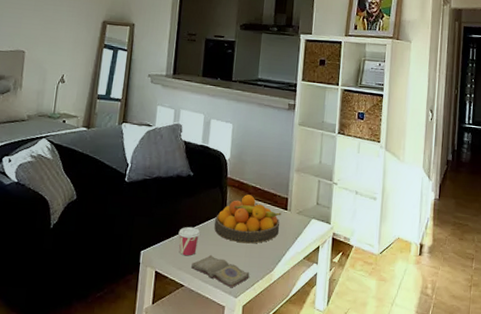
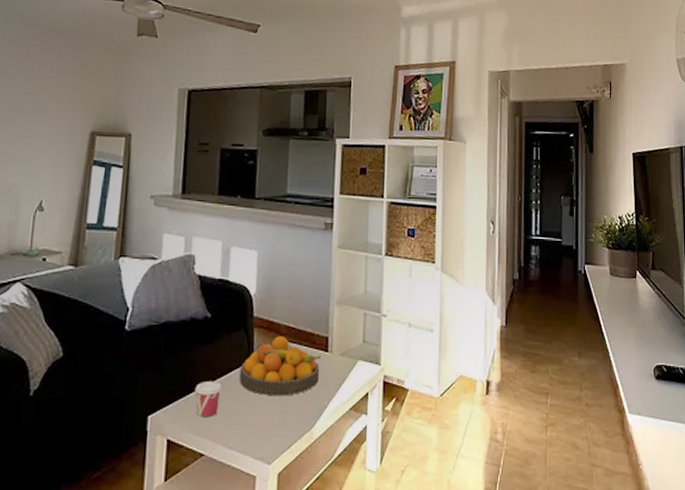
diary: present [191,254,250,288] -> none [212,413,285,453]

